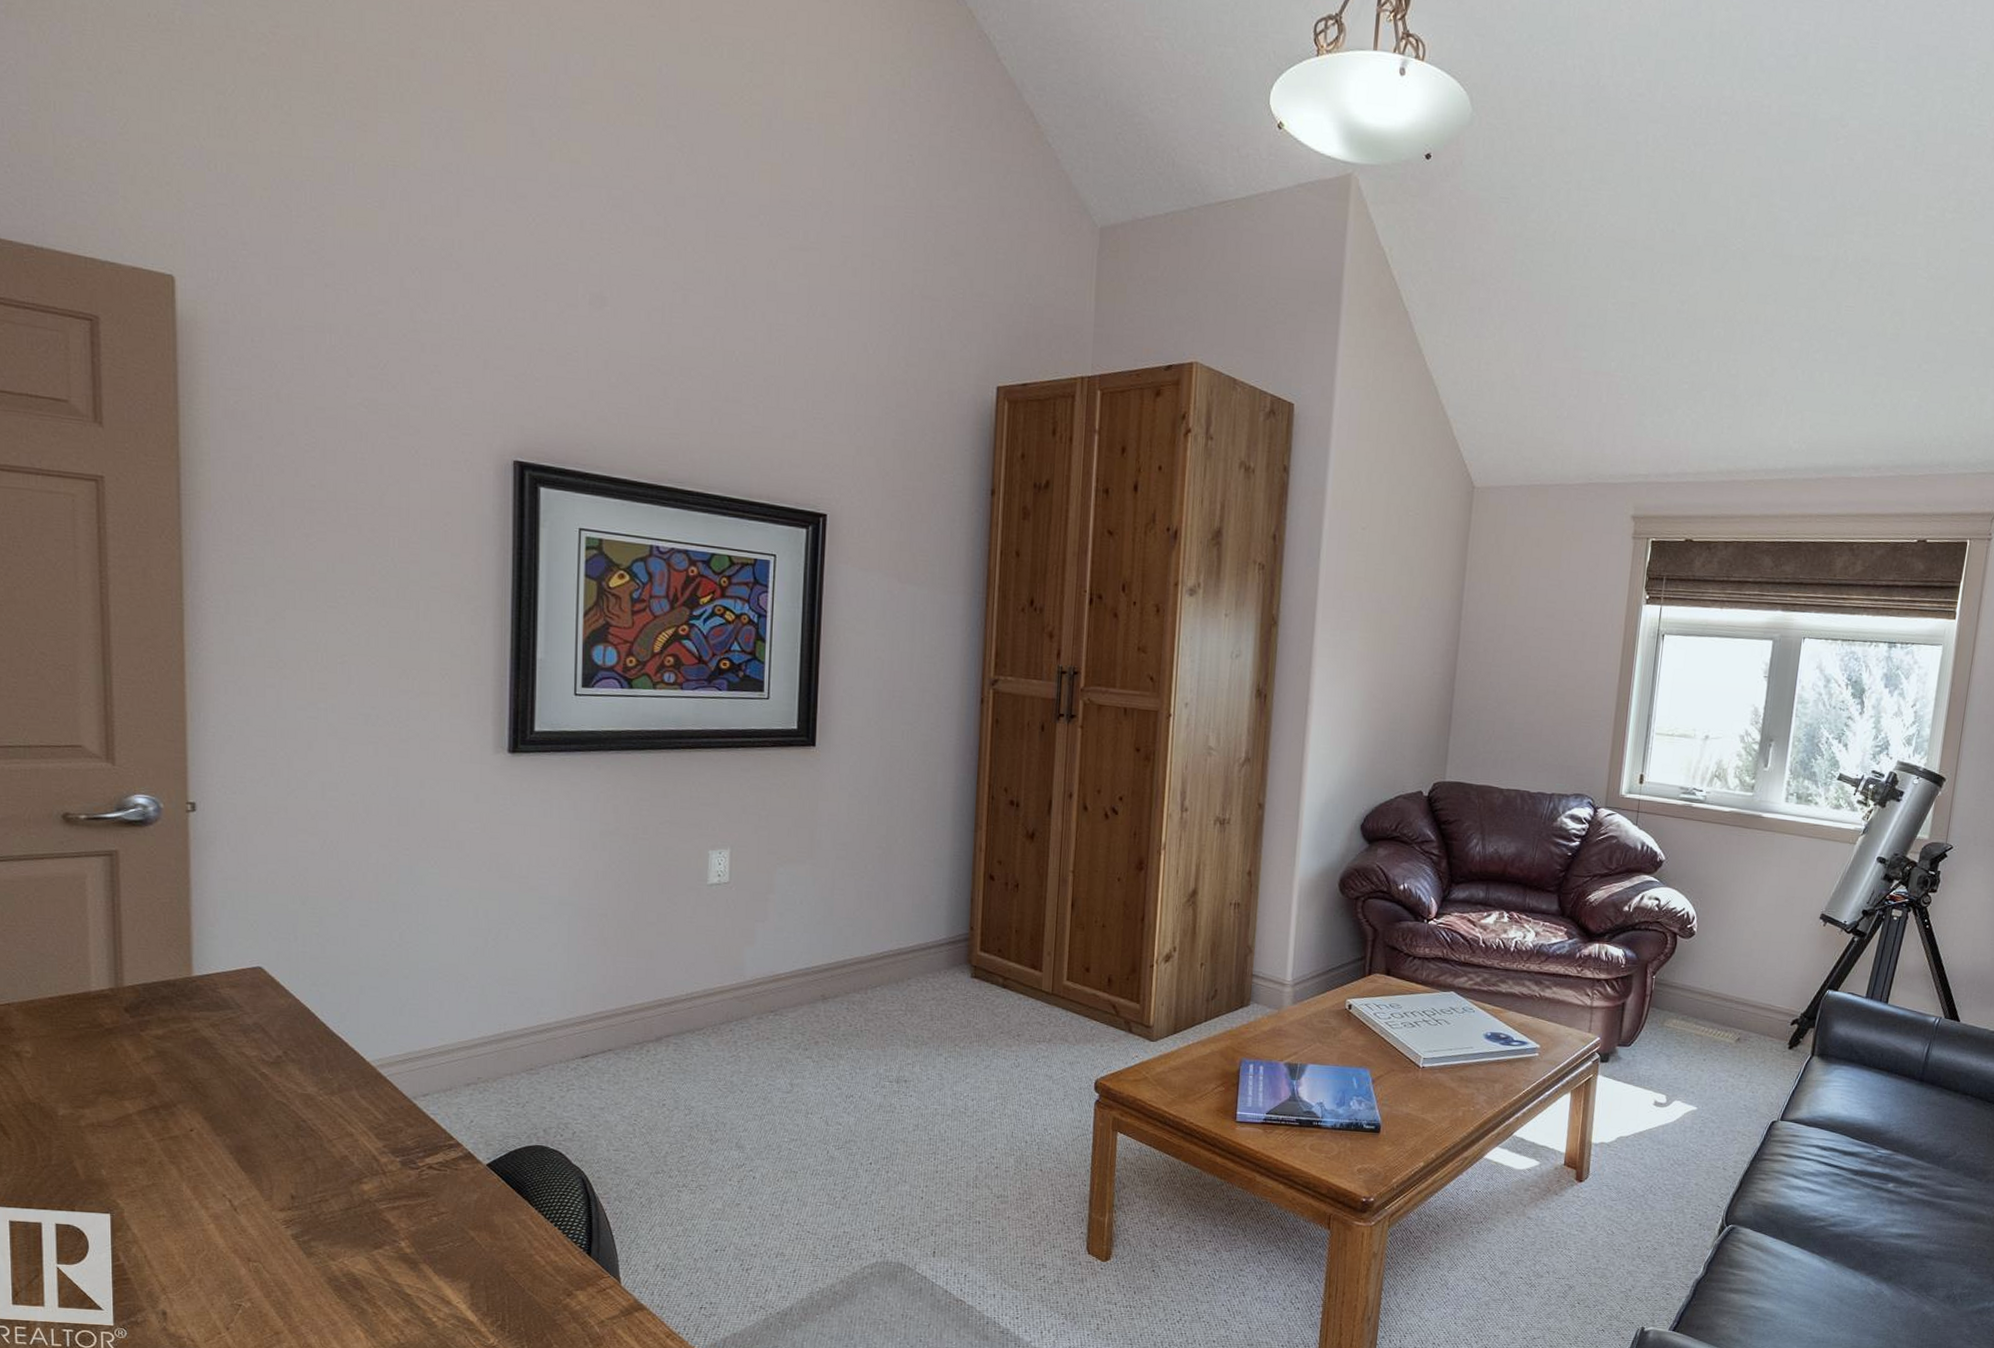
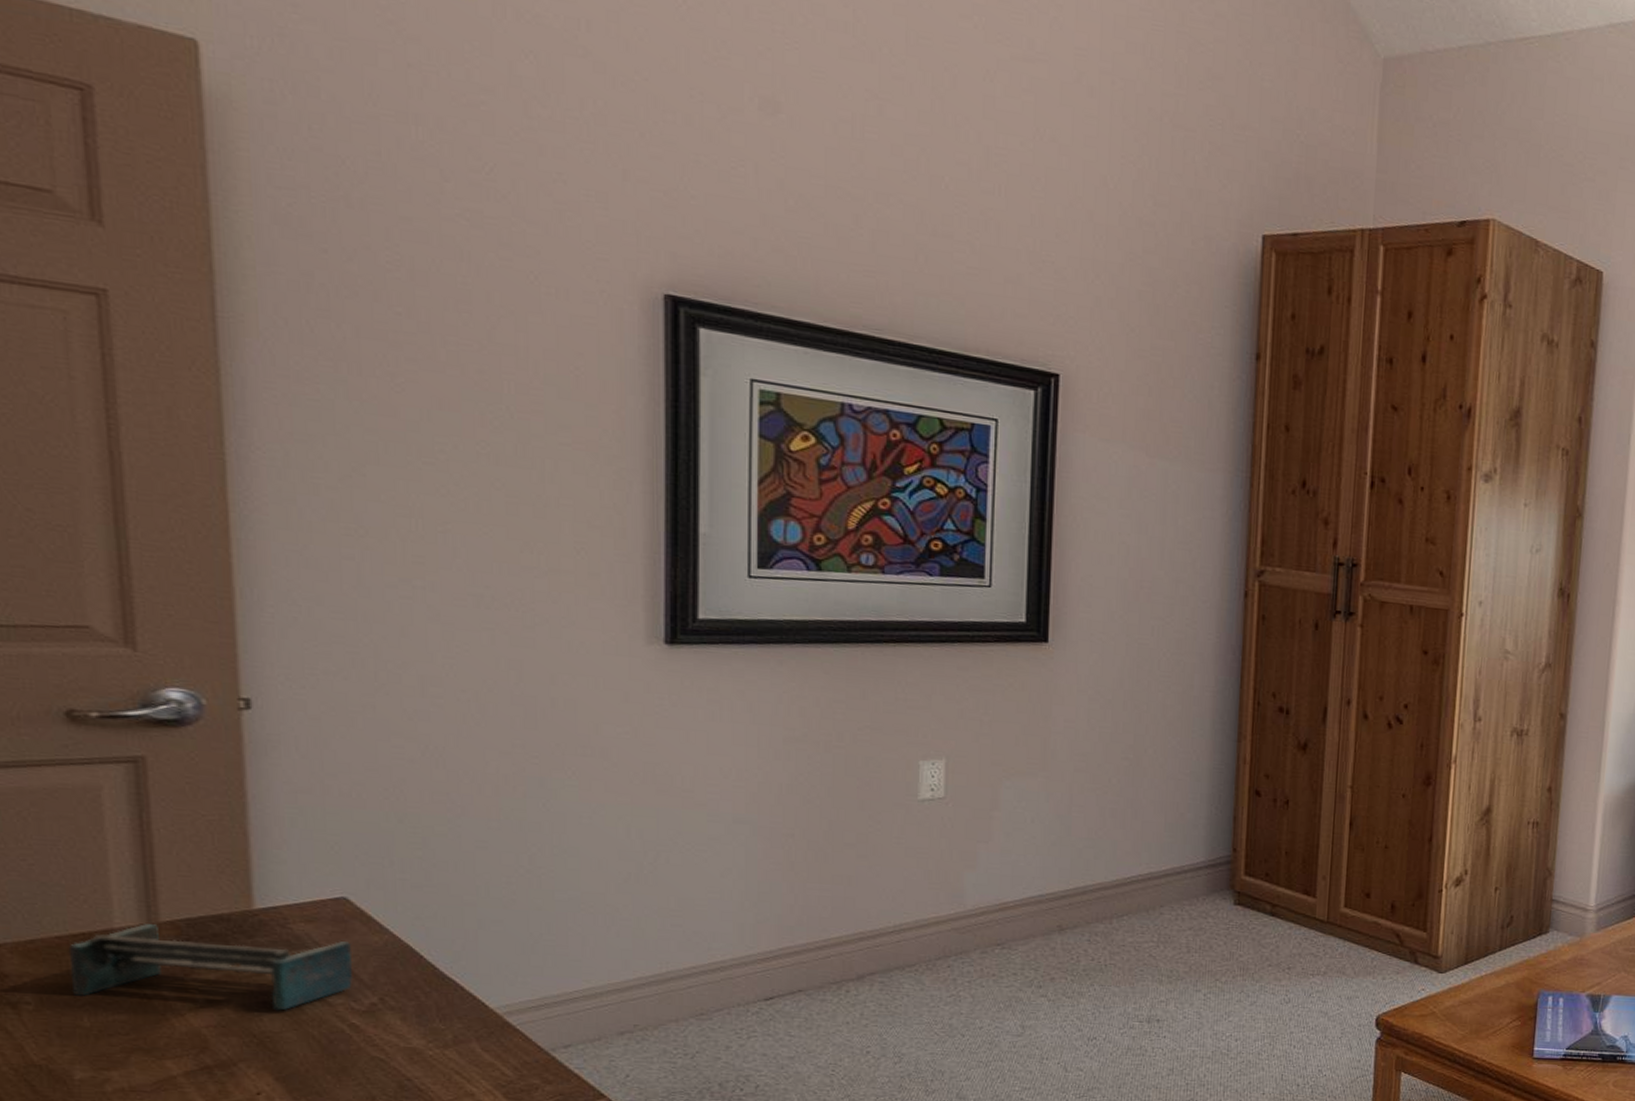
shelf: none [58,988,265,1061] -> present [68,924,354,1011]

